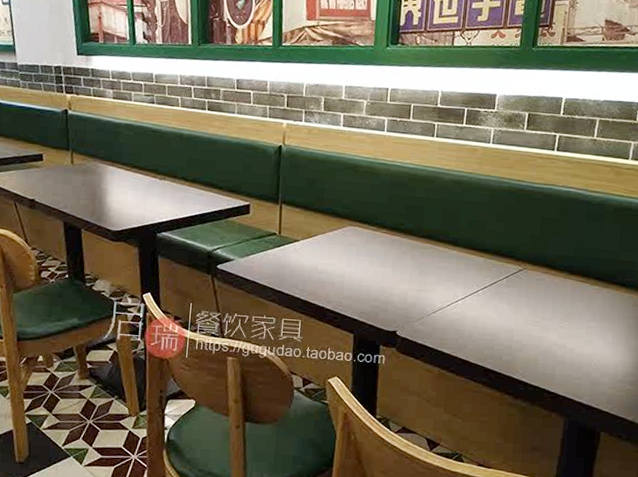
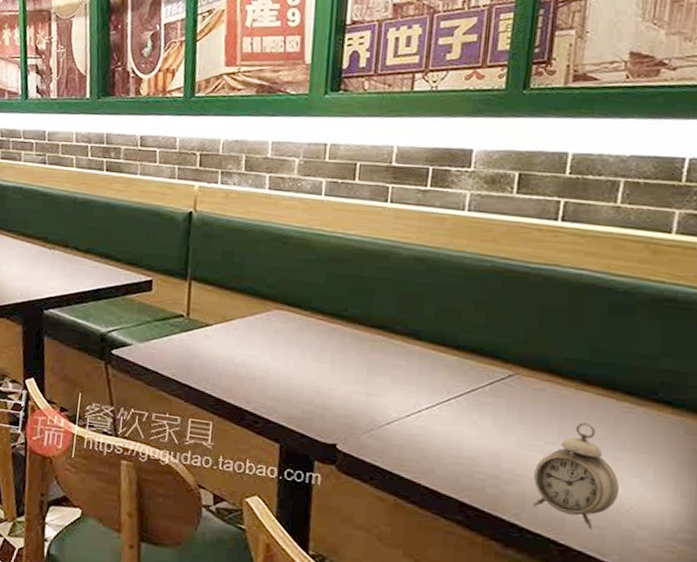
alarm clock: none [535,302,590,379] -> present [534,422,619,529]

